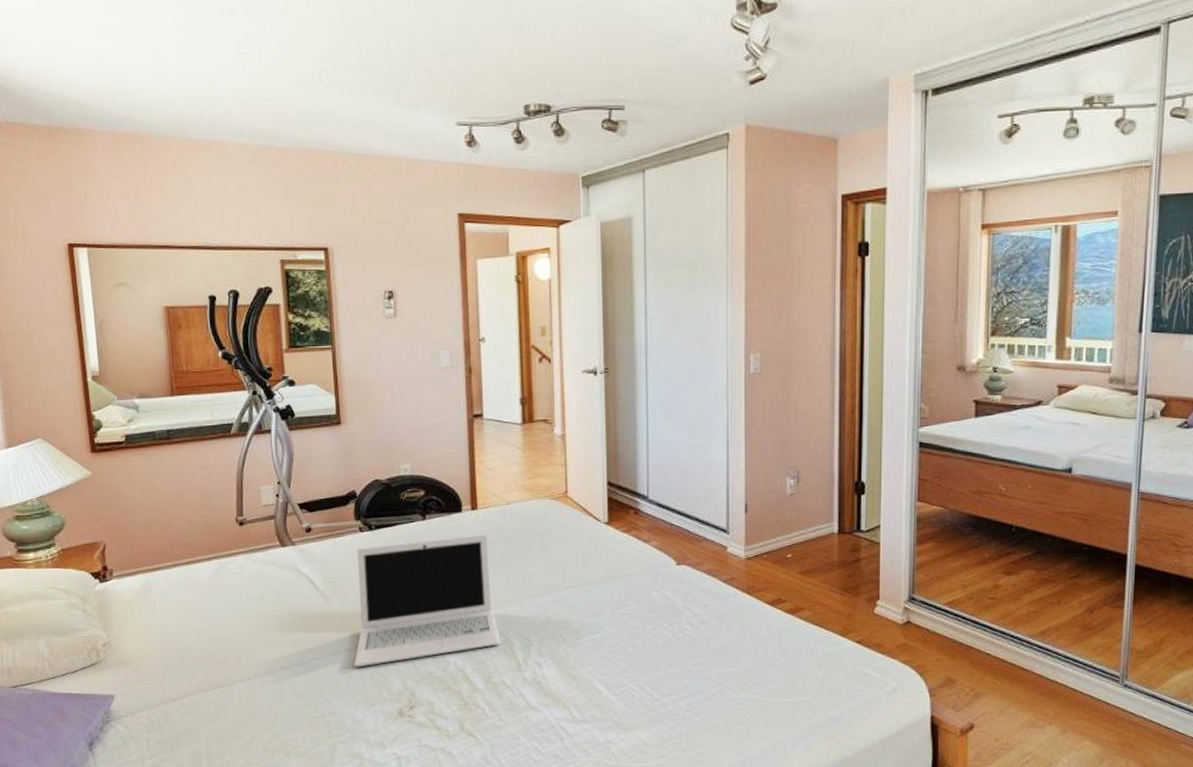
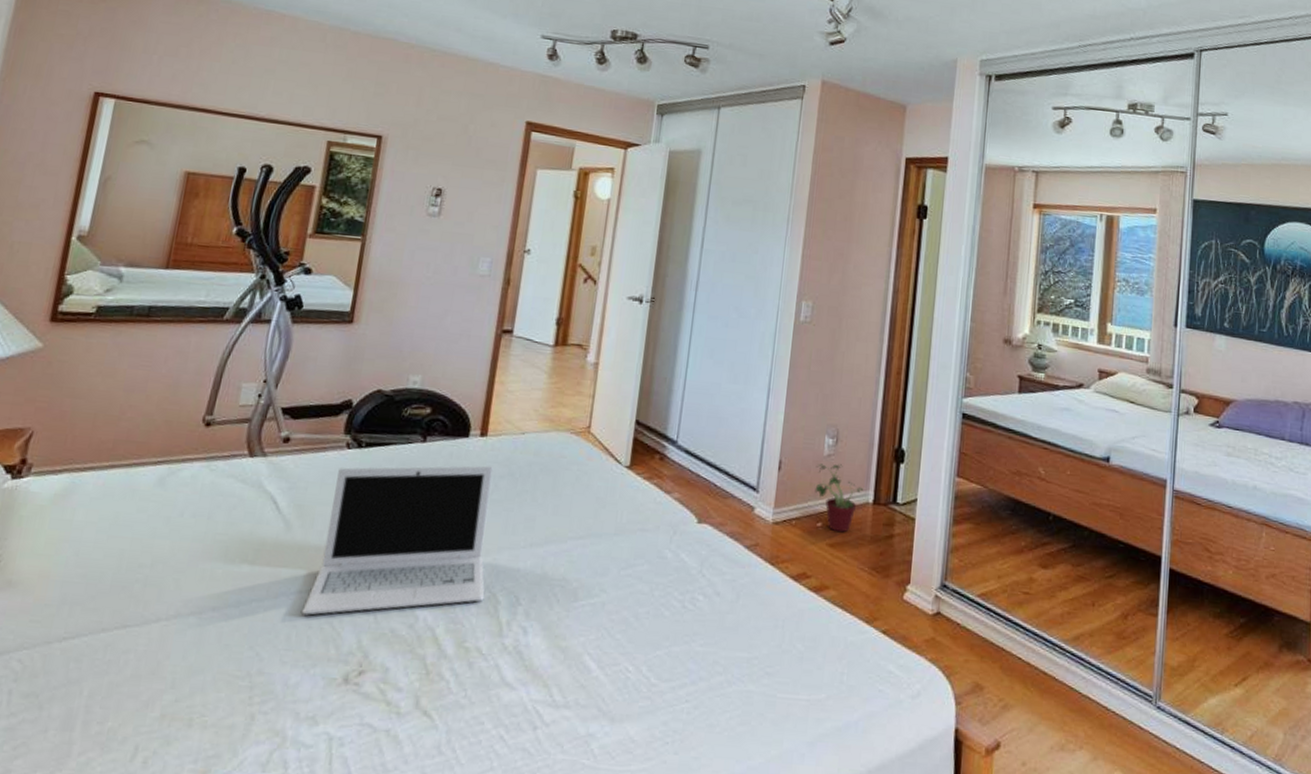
potted plant: none [780,501,827,561] -> present [814,463,863,533]

